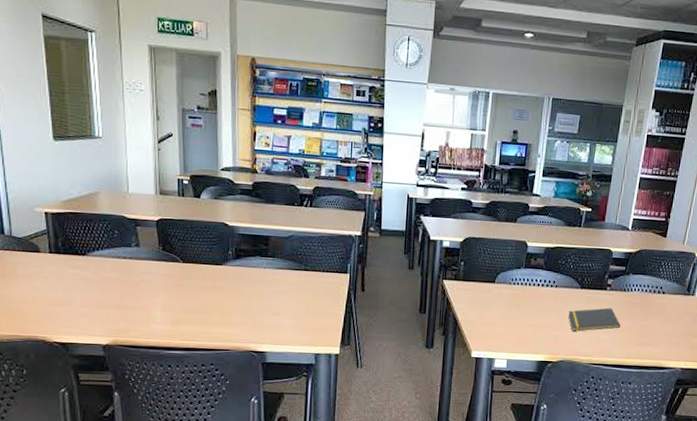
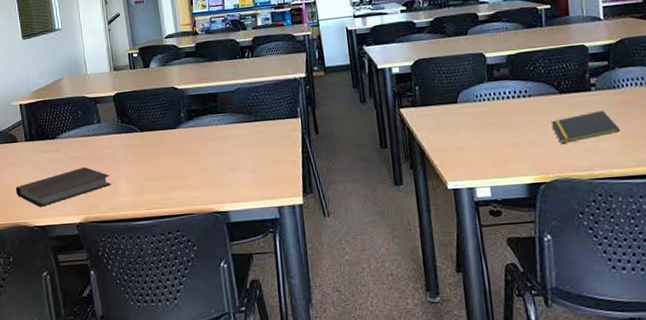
notebook: none [34,289,146,324] -> present [15,166,112,207]

